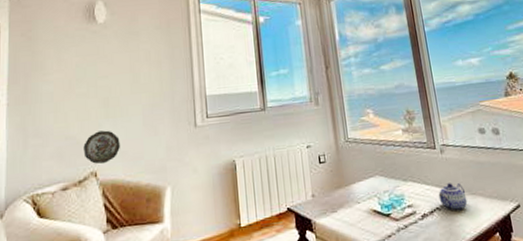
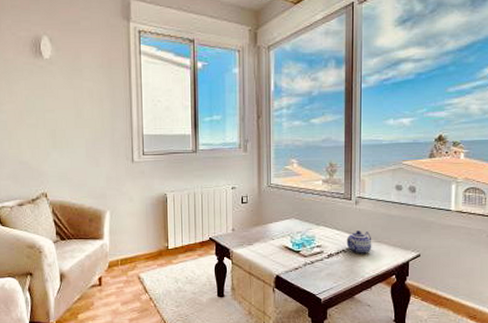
decorative plate: present [83,130,120,164] -> none [35,158,66,187]

